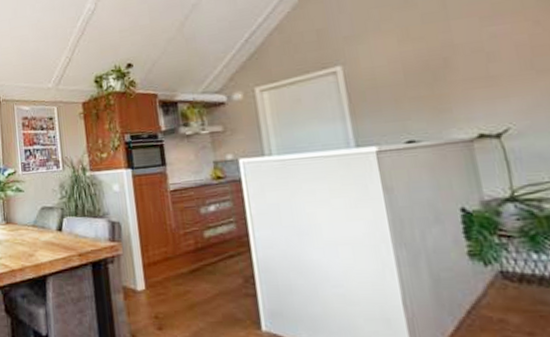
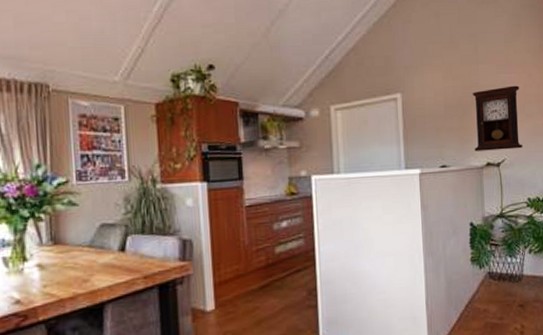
pendulum clock: none [444,37,538,122] -> present [472,85,523,151]

